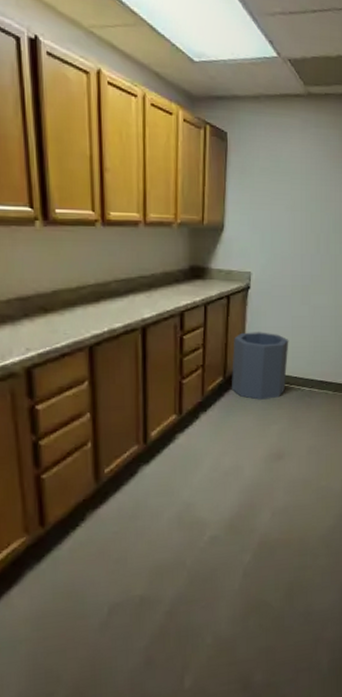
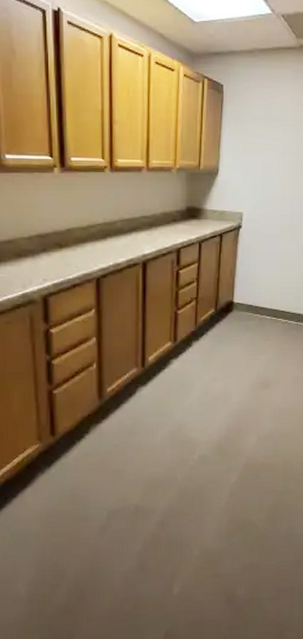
trash can: present [232,332,289,400] -> none [223,268,277,331]

